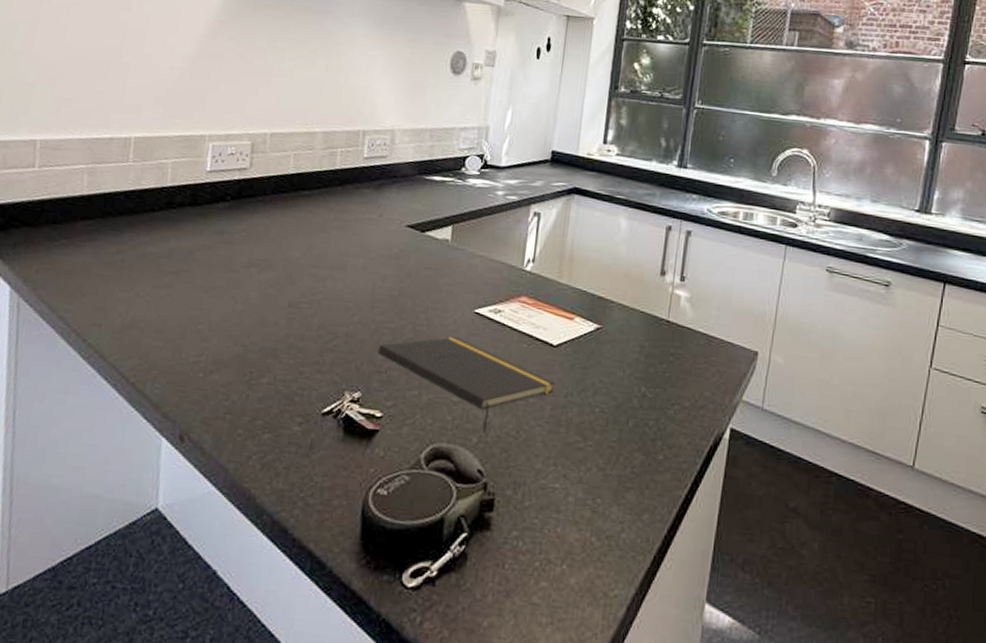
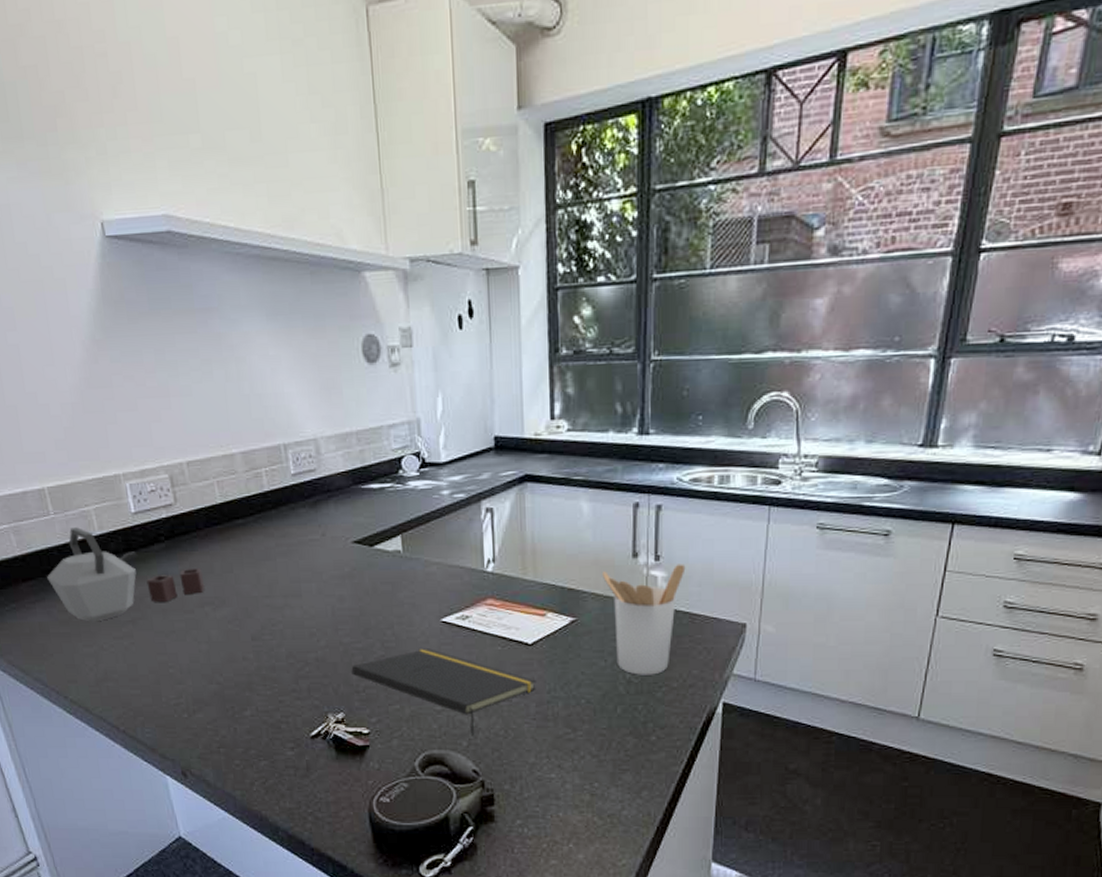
kettle: none [106,176,258,268] -> present [47,527,205,622]
utensil holder: none [630,285,708,392] -> present [601,564,686,675]

